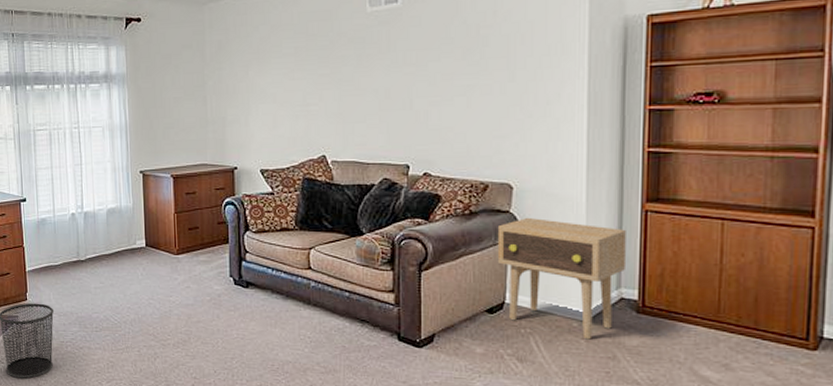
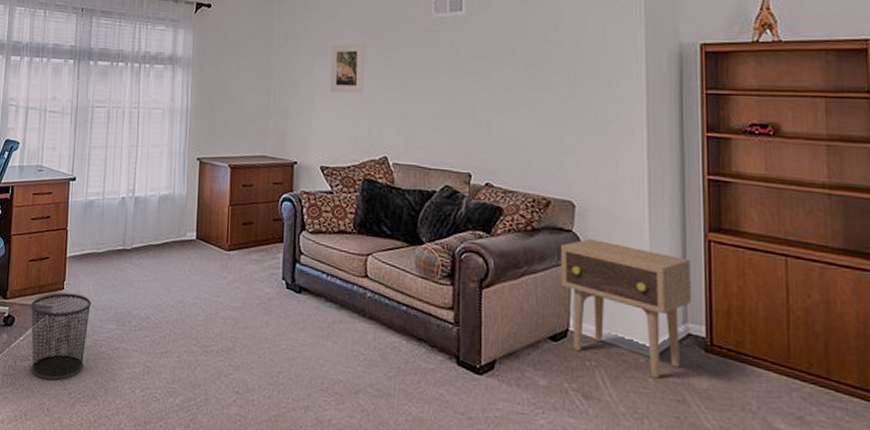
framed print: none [265,45,299,97] -> present [330,43,364,94]

